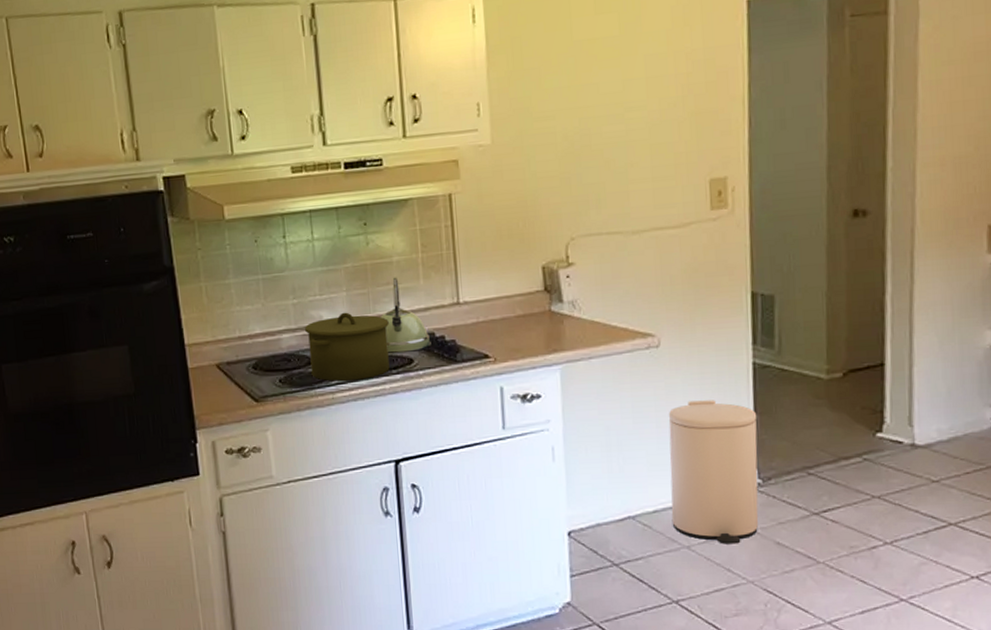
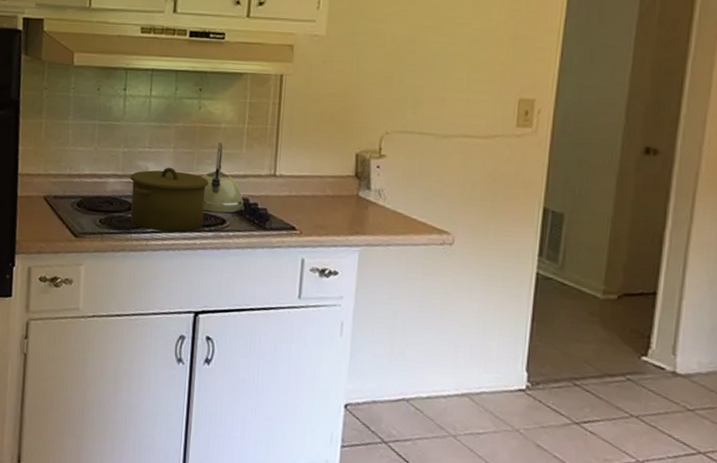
pedal bin: present [668,400,759,544] -> none [442,299,534,441]

